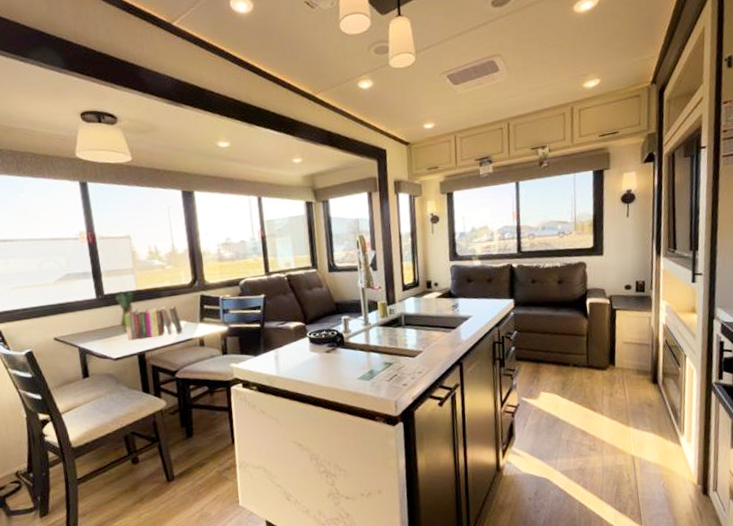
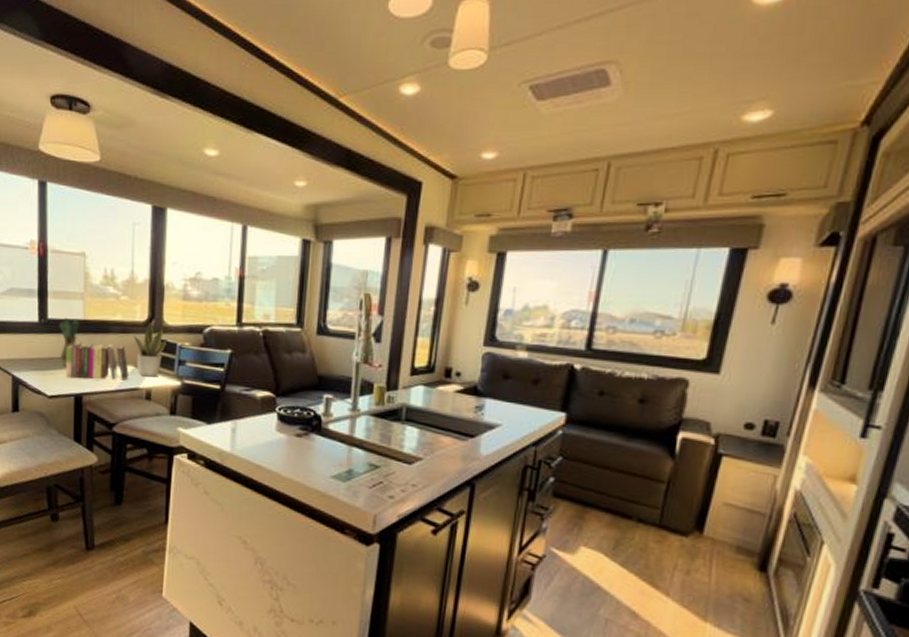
potted plant: none [181,283,210,328] -> present [133,322,166,377]

